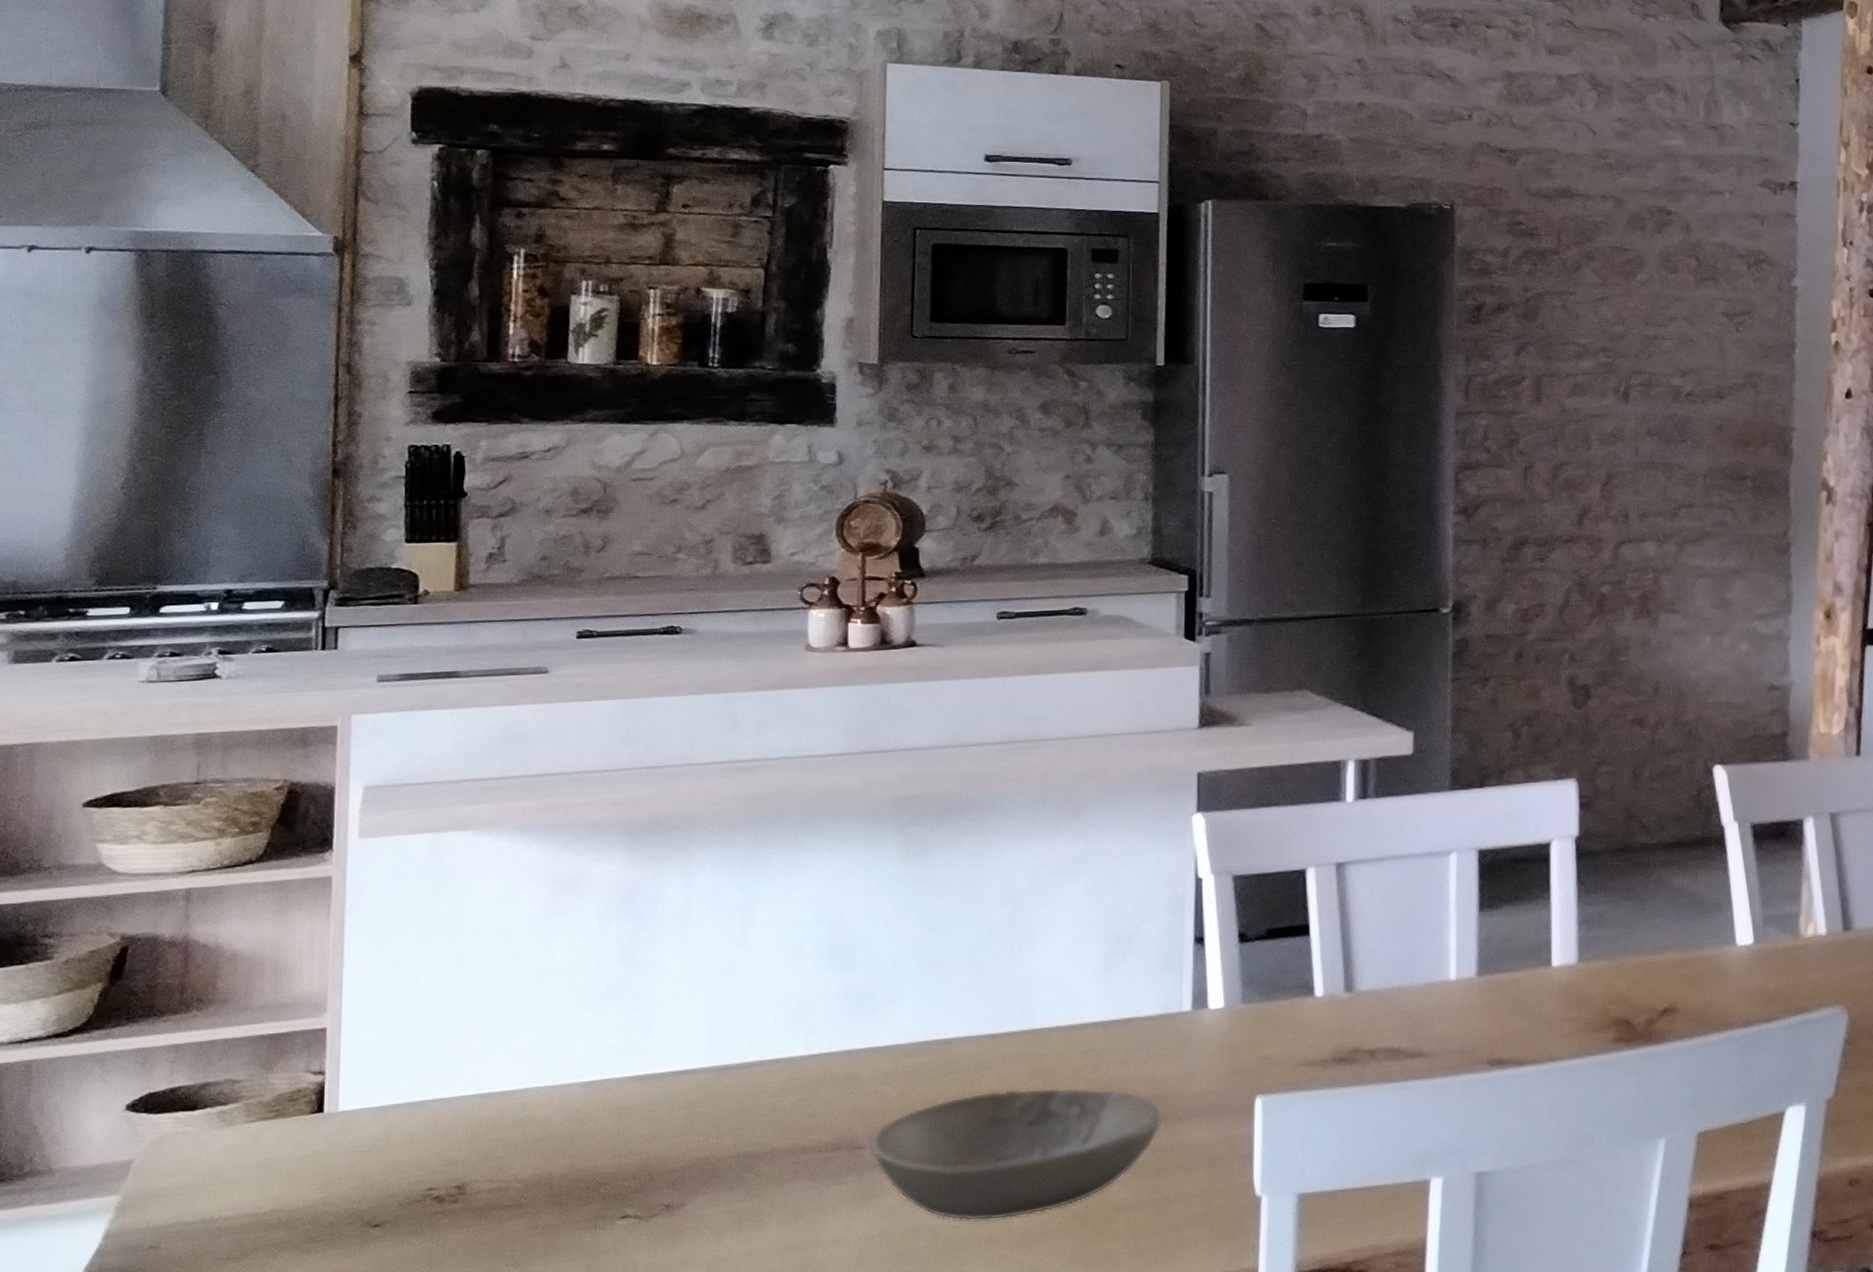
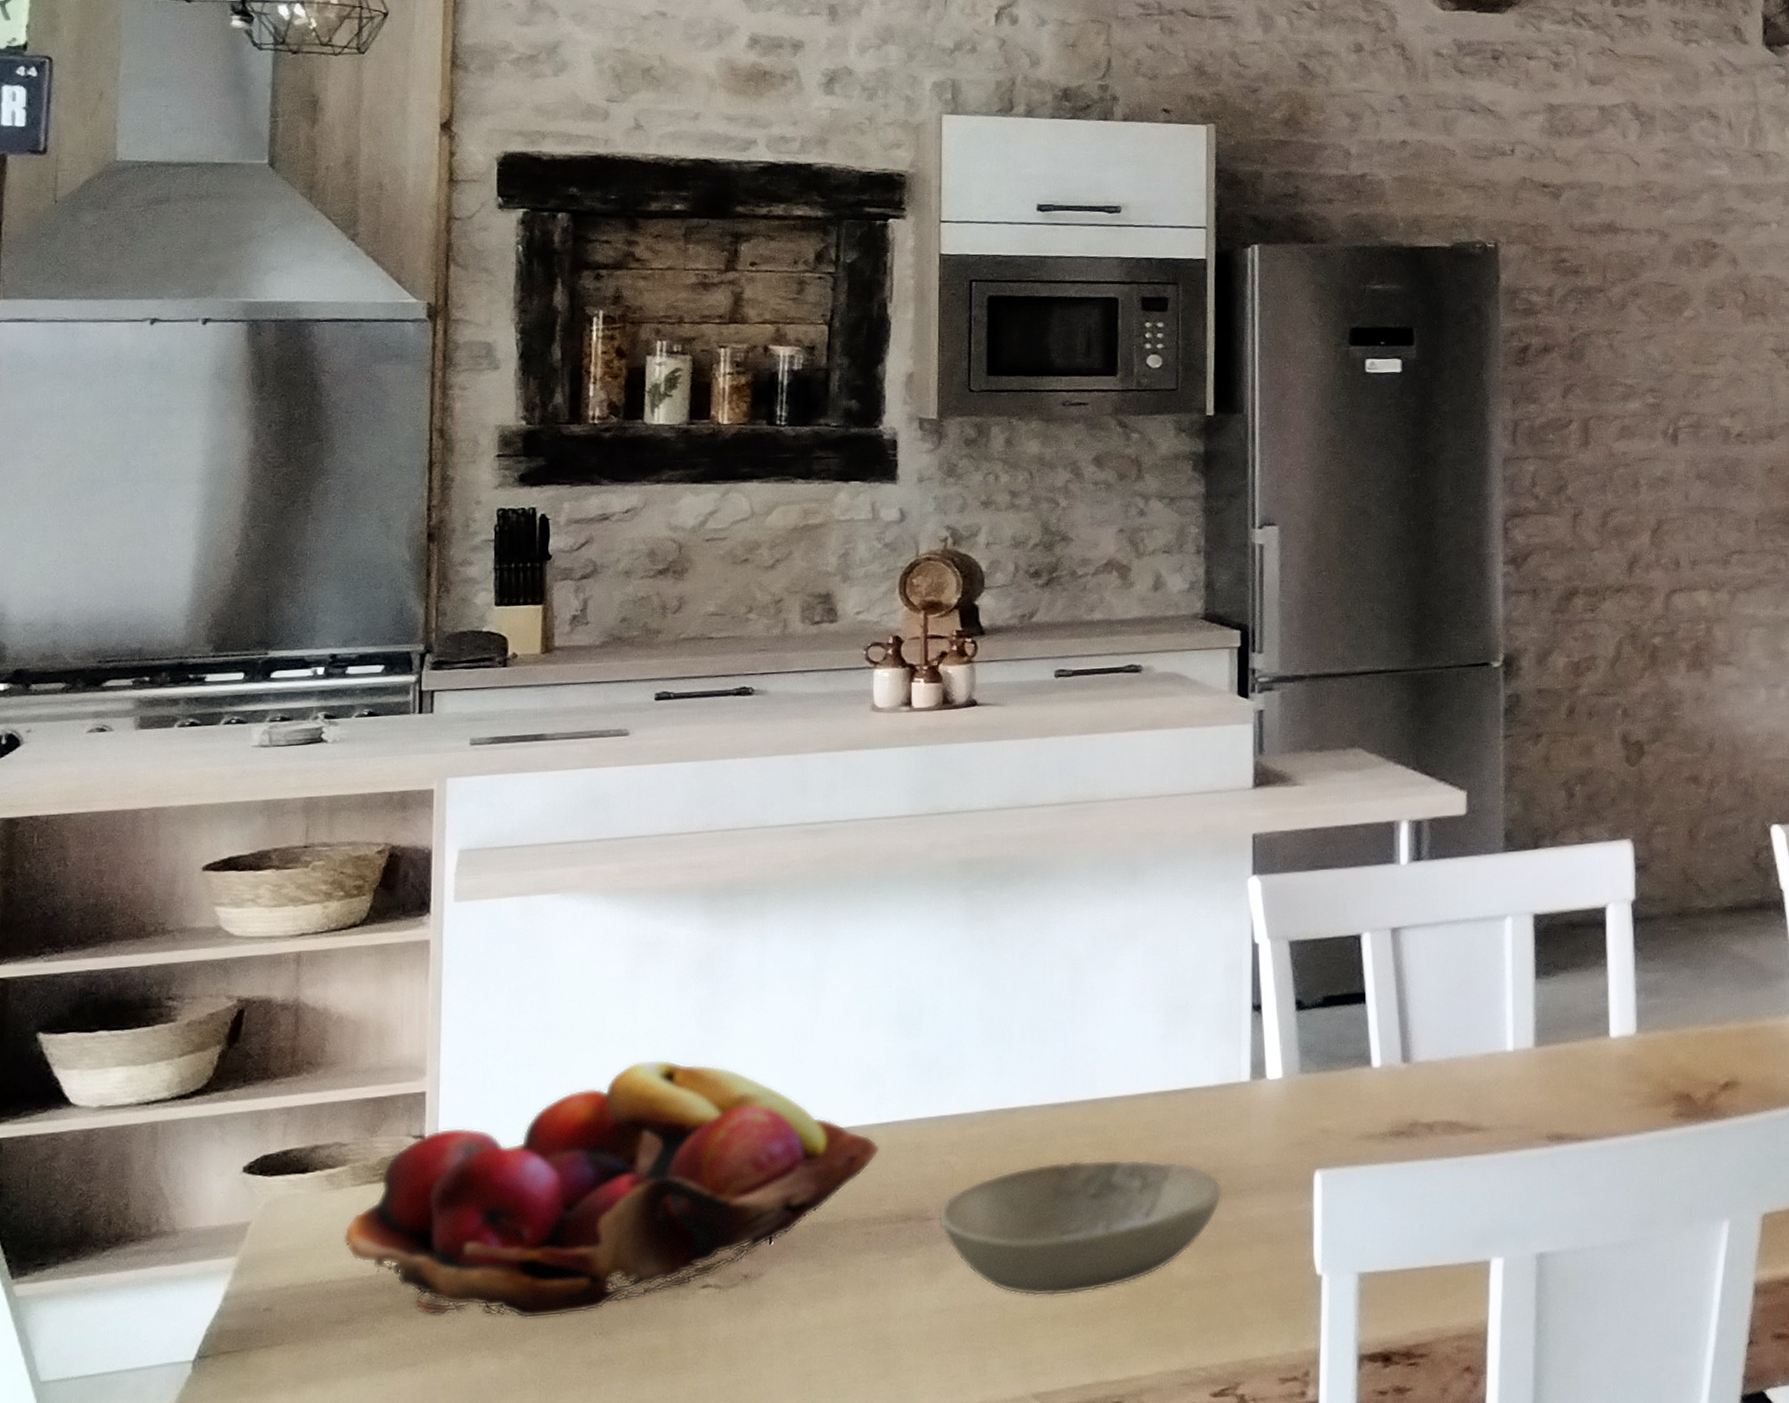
fruit basket: none [236,993,810,1252] -> present [343,1058,880,1319]

